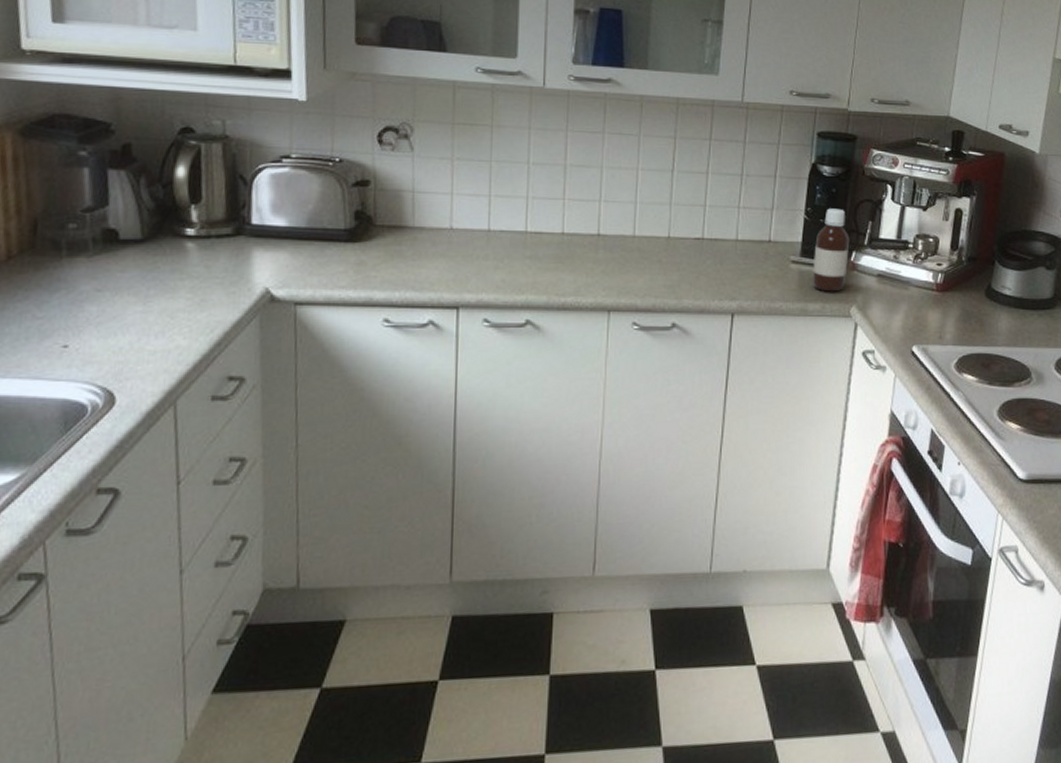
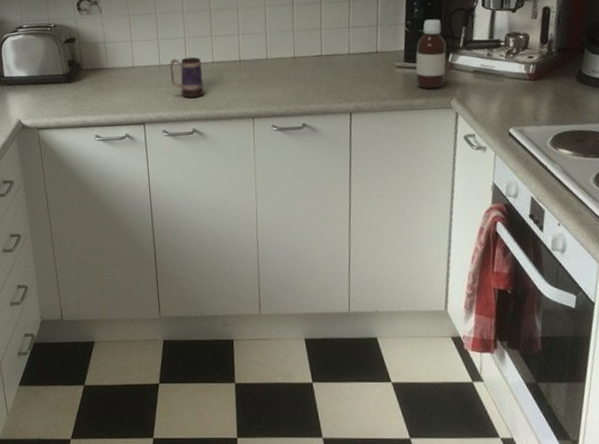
mug: none [502,223,547,279] -> present [169,56,204,98]

